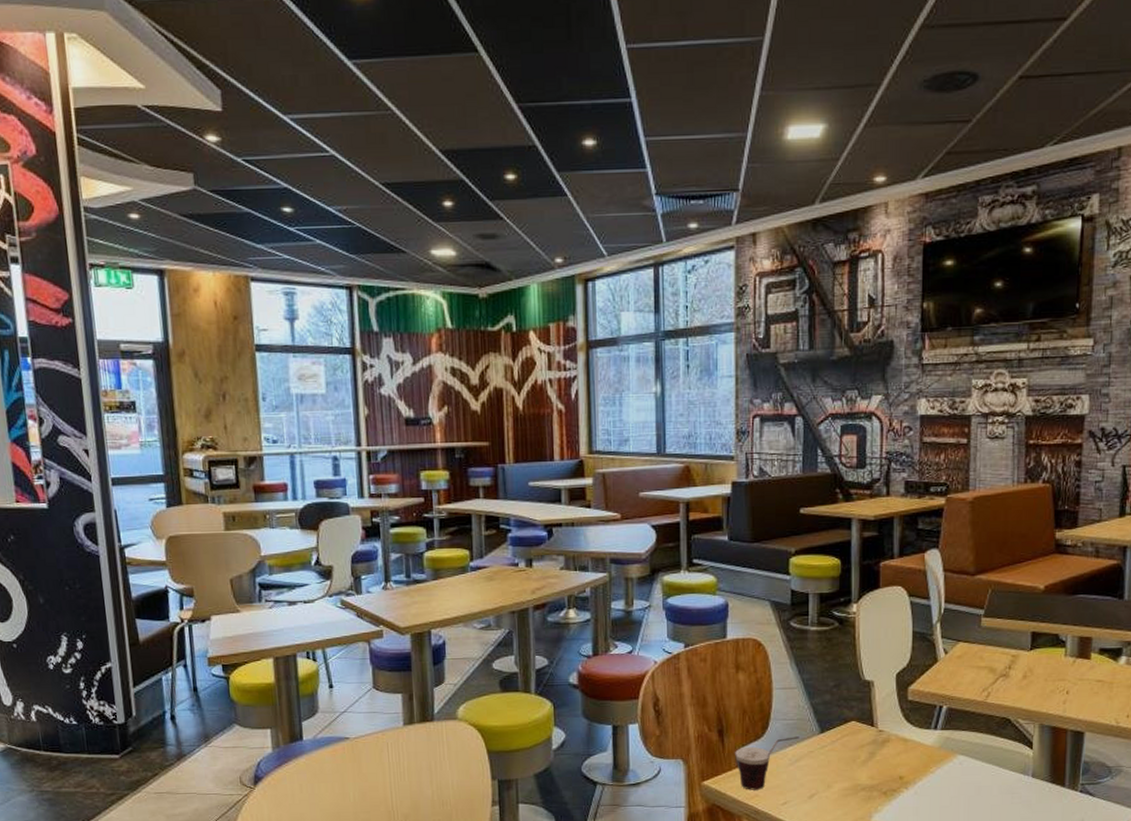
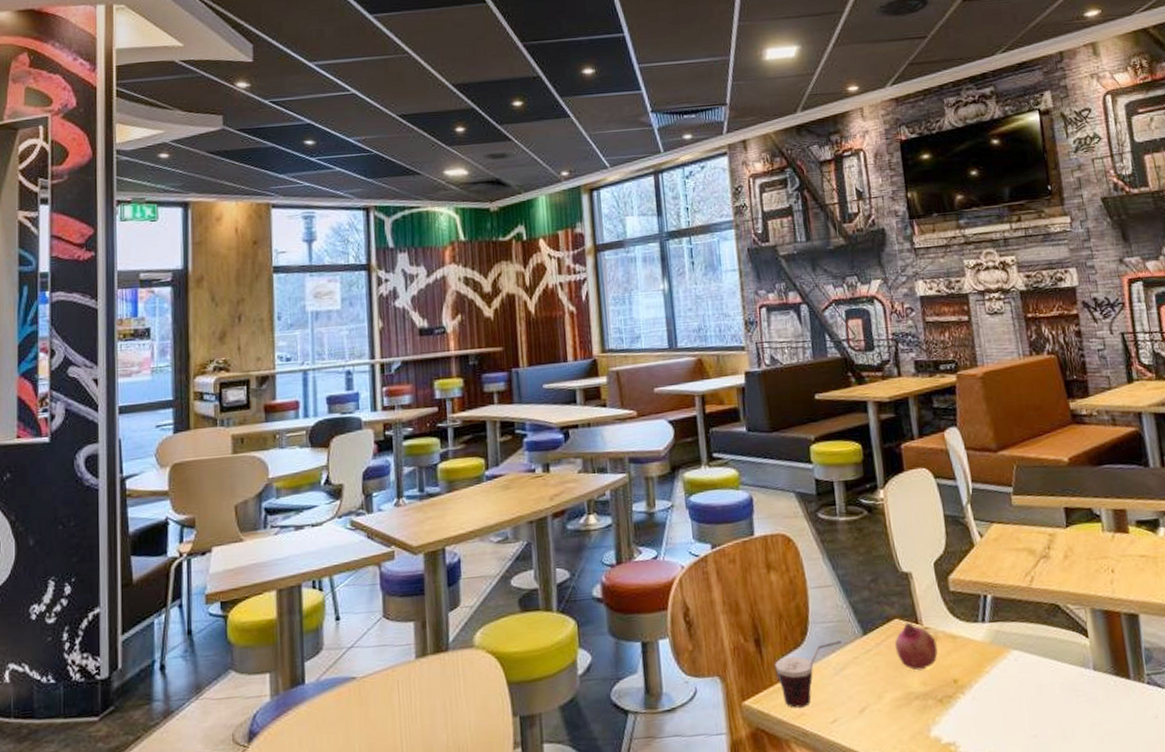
fruit: none [849,725,888,767] -> present [895,622,938,671]

